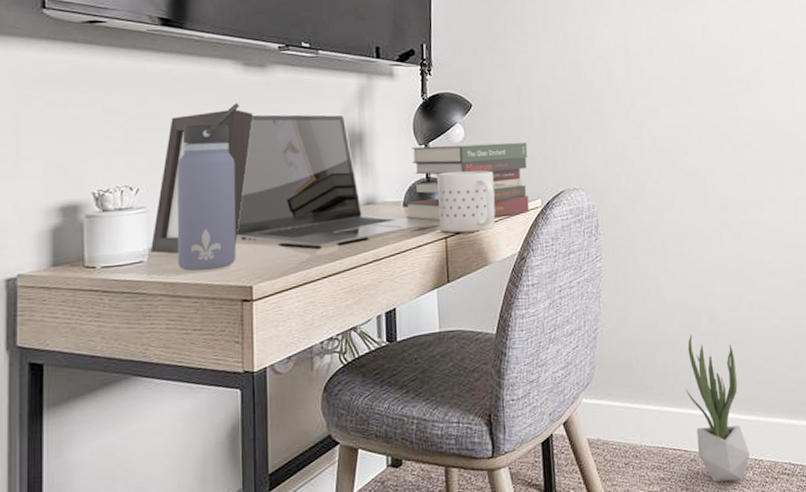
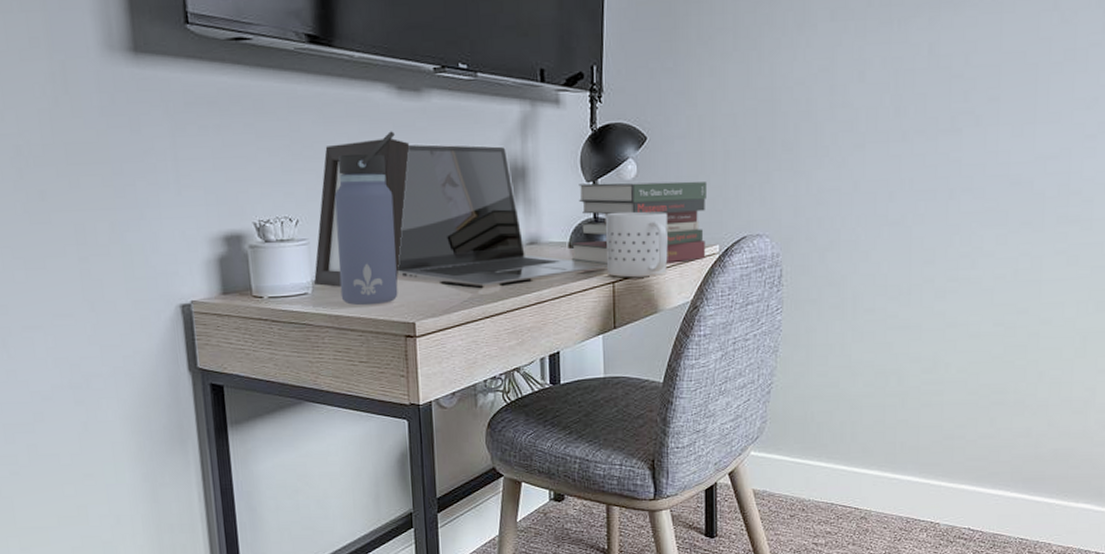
potted plant: present [685,335,750,482] -> none [862,395,926,541]

